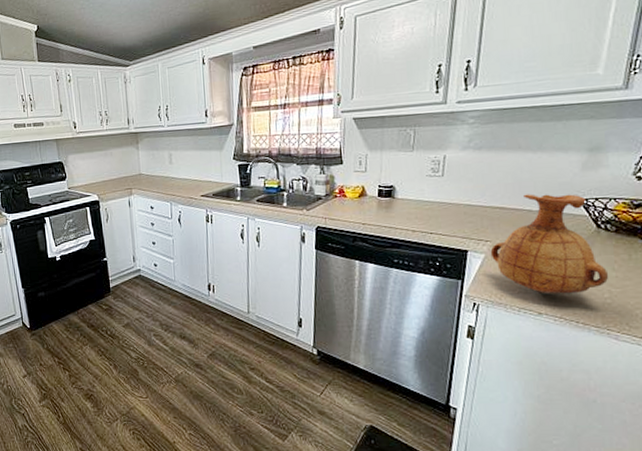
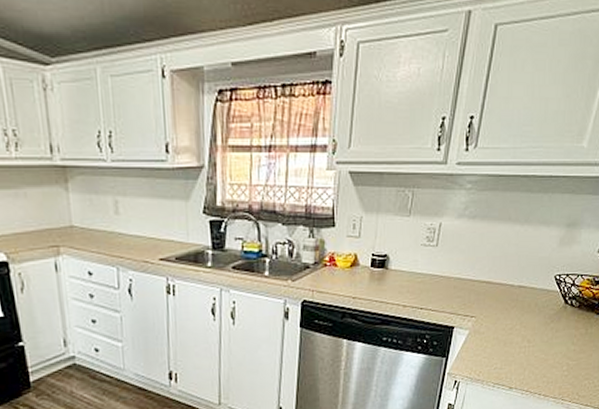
vase: present [490,194,608,294] -> none [474,268,568,369]

